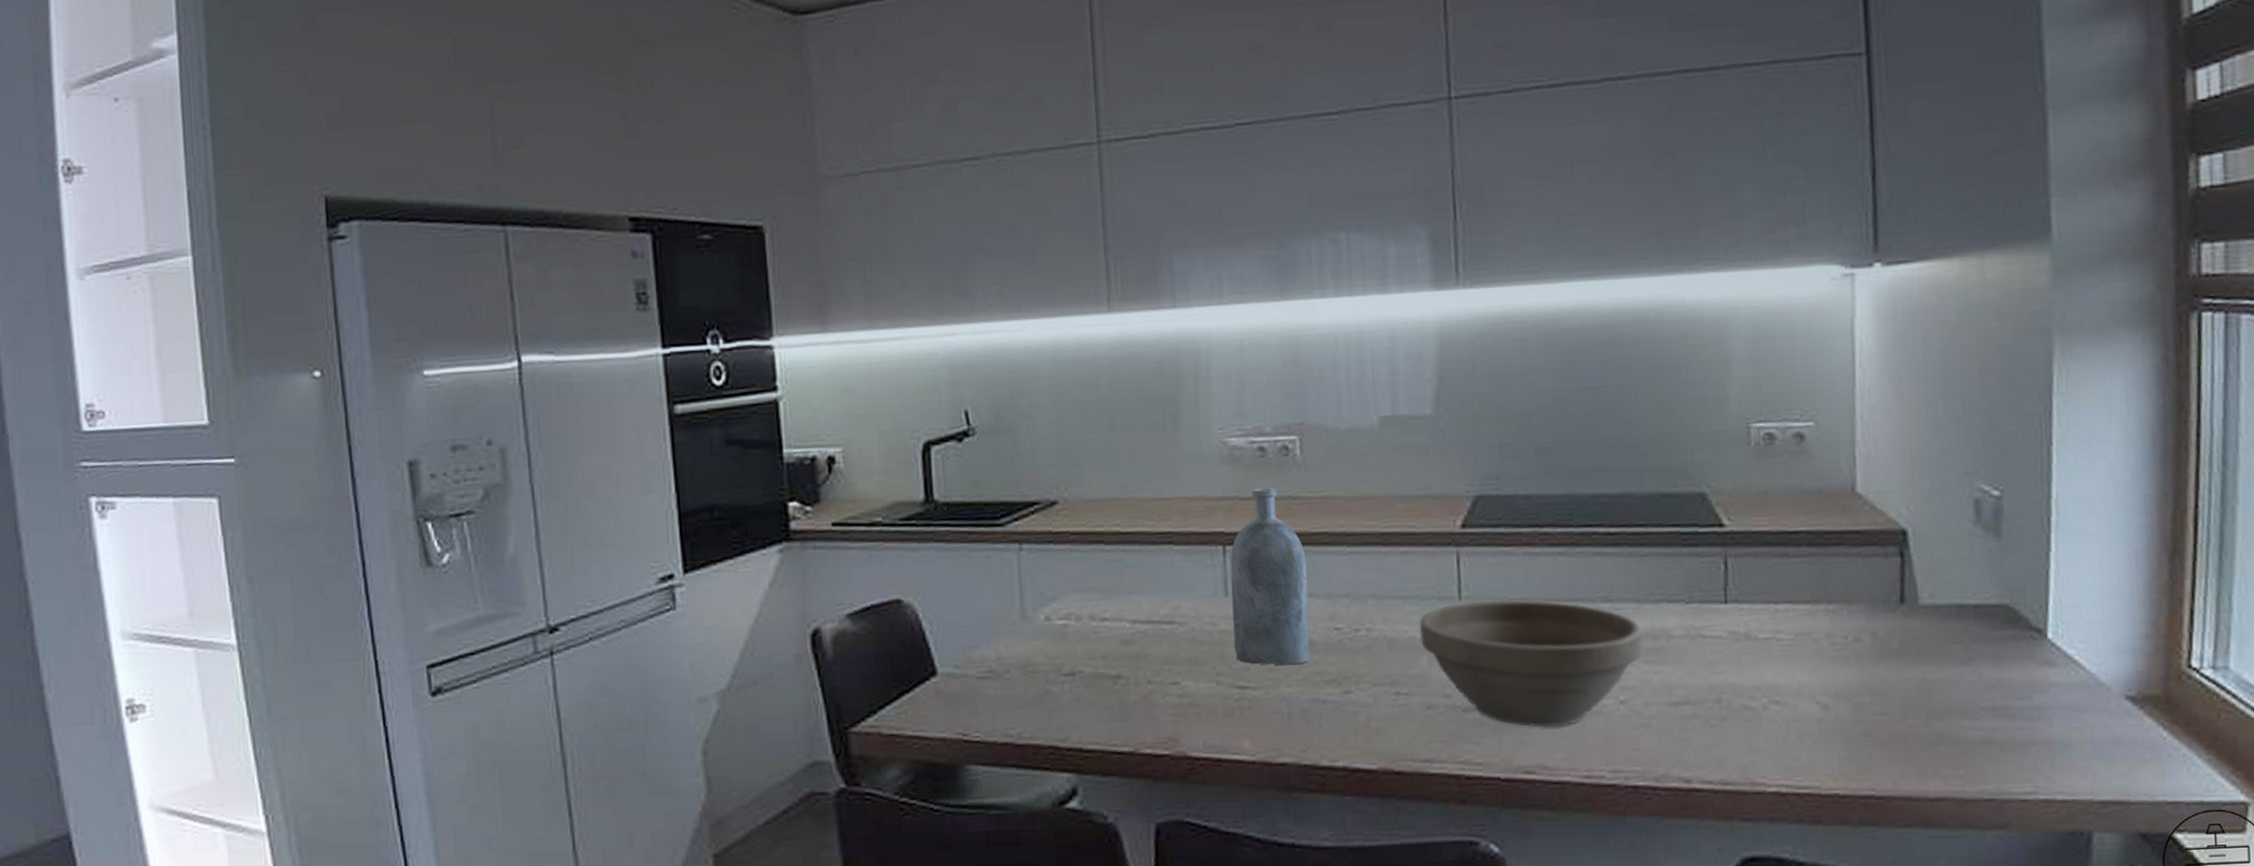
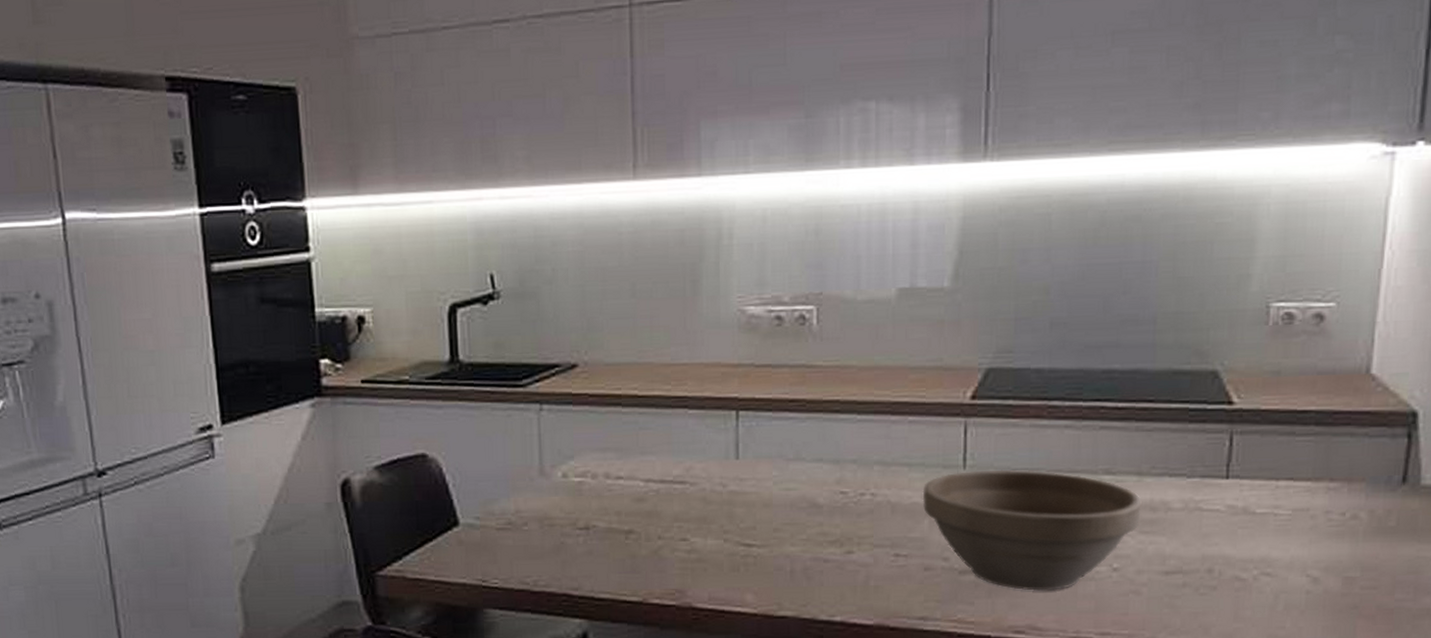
bottle: present [1230,487,1310,666] -> none [742,356,817,526]

